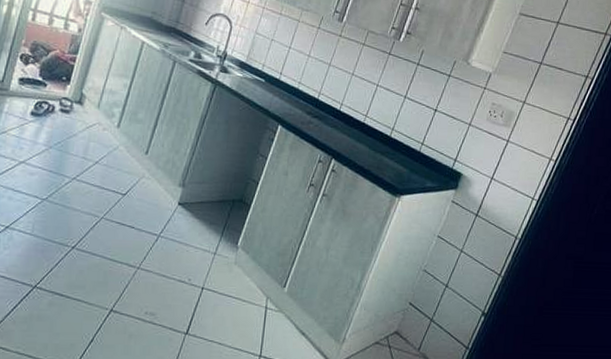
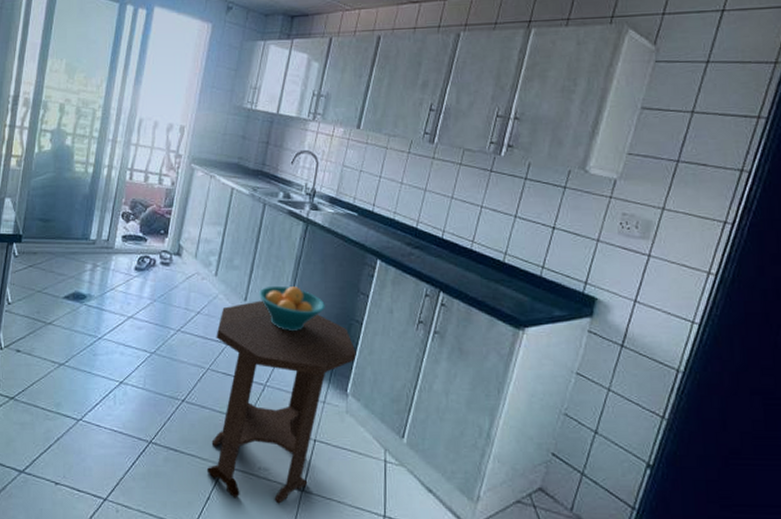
side table: none [92,155,250,346] -> present [206,300,356,504]
fruit bowl: none [161,141,225,186] -> present [259,285,325,330]

